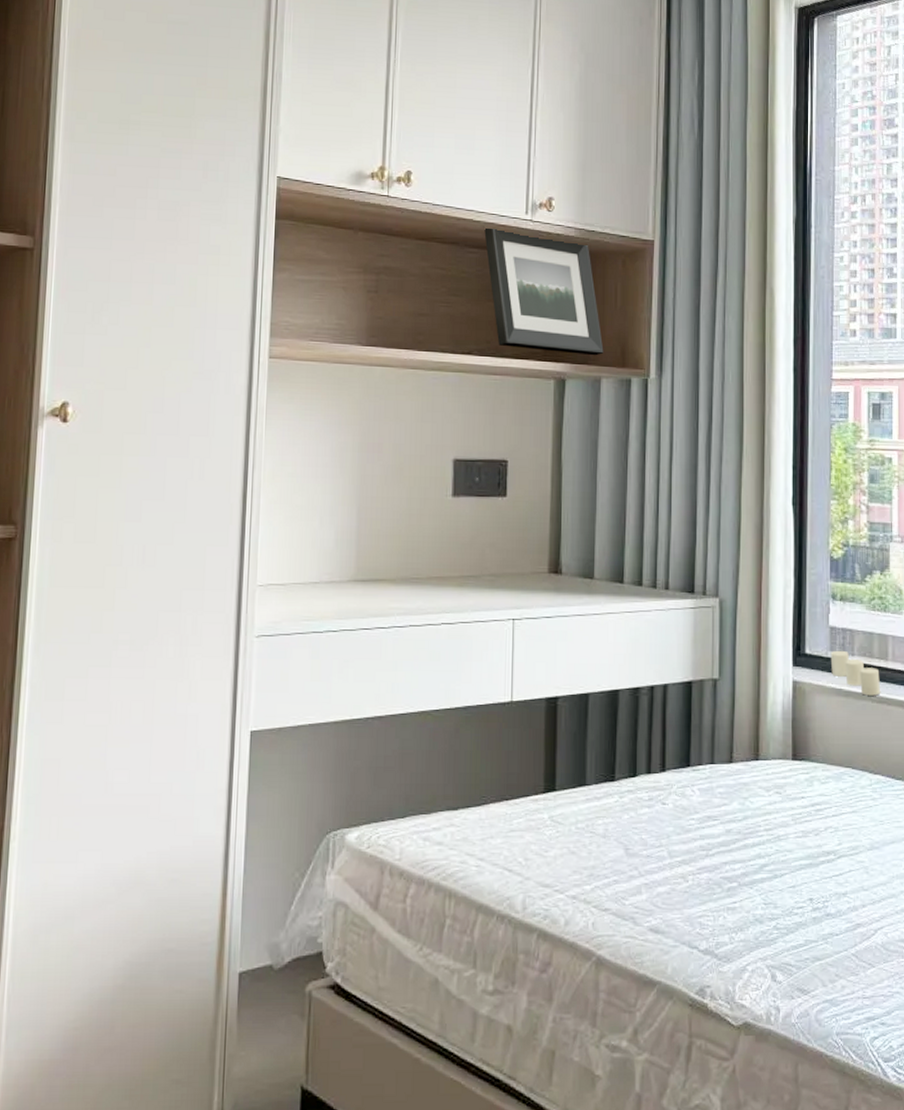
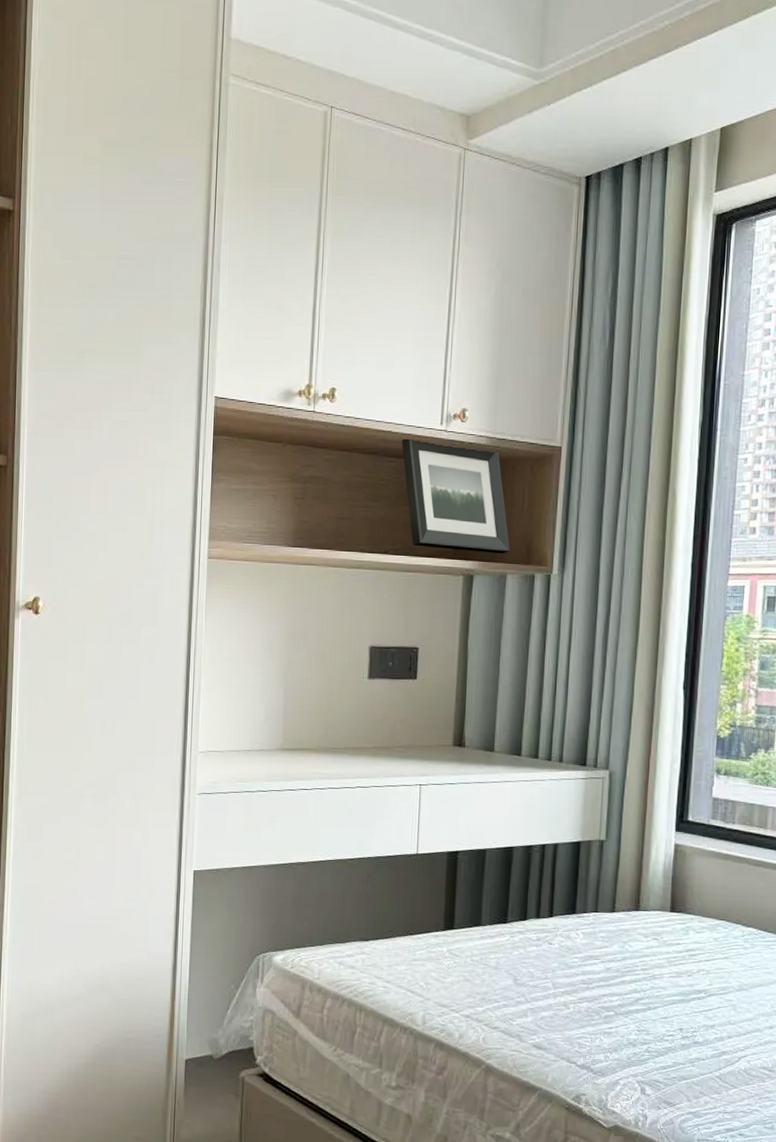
candle: present [830,650,881,696] -> none [711,818,759,859]

